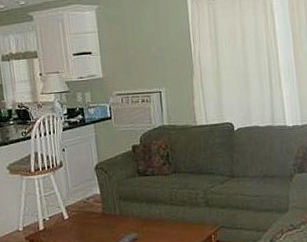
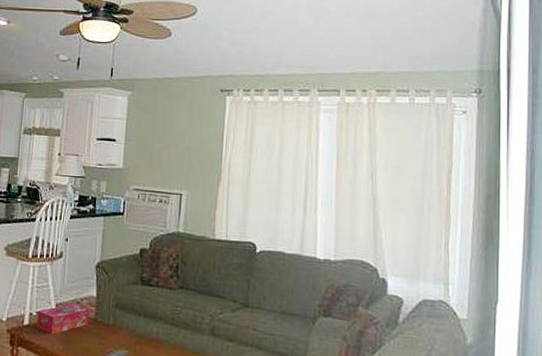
tissue box: none [50,203,98,233] -> present [36,303,90,334]

